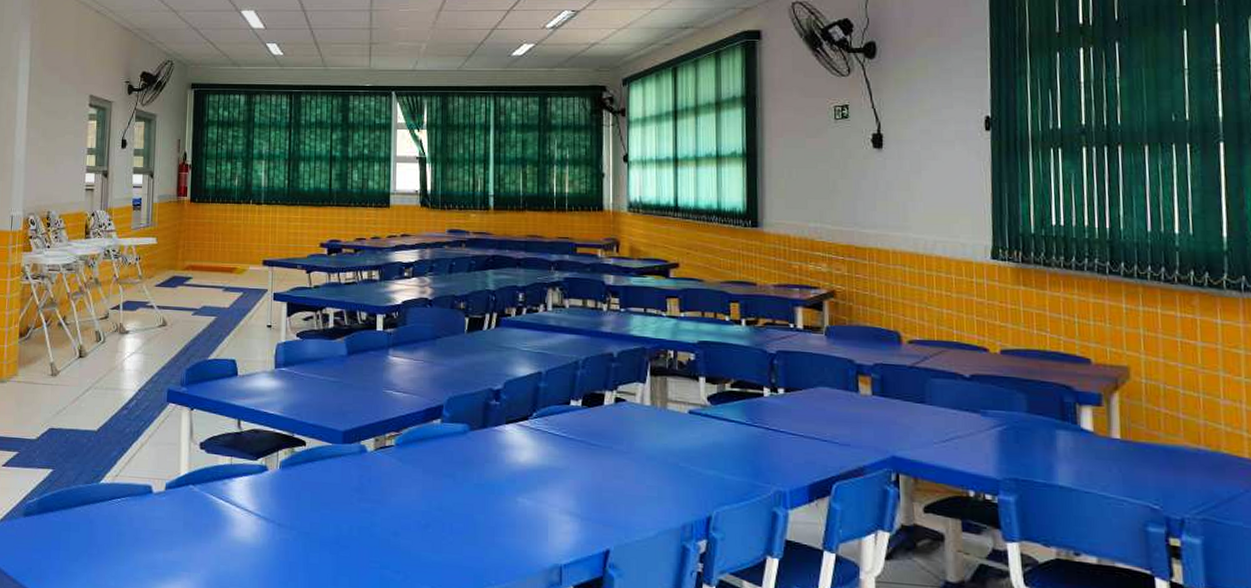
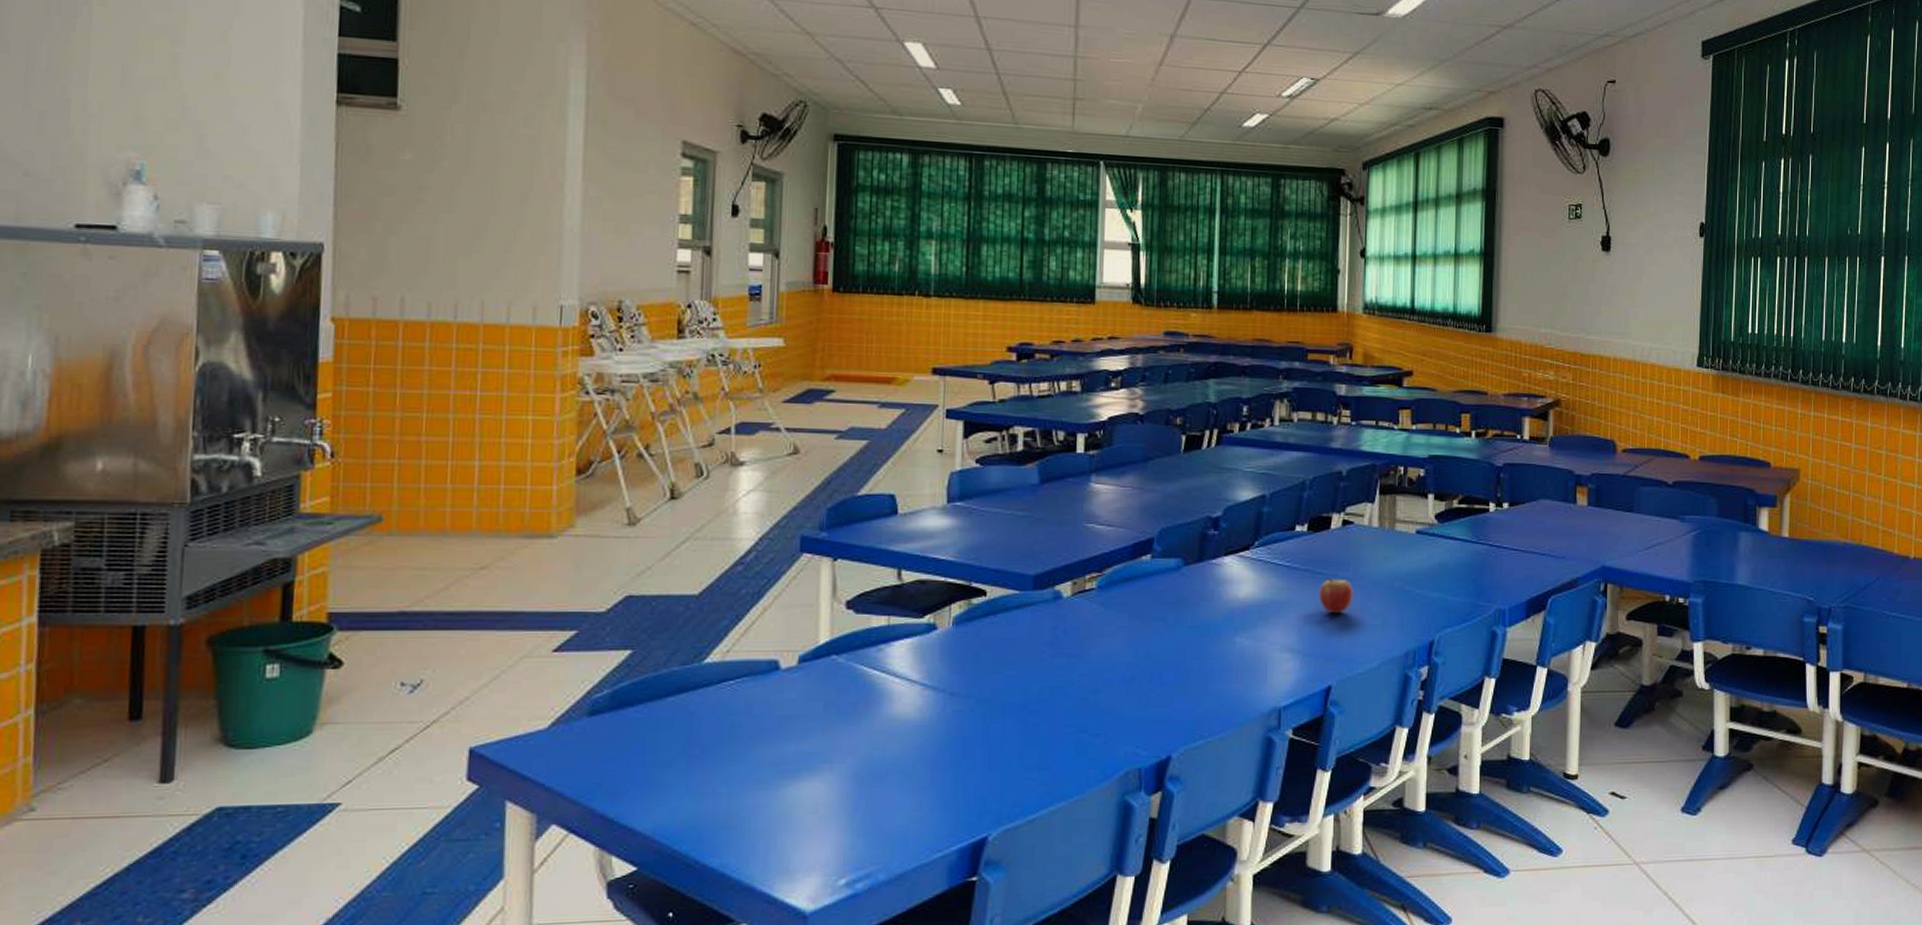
fruit: none [595,449,628,483] -> present [1319,577,1353,613]

